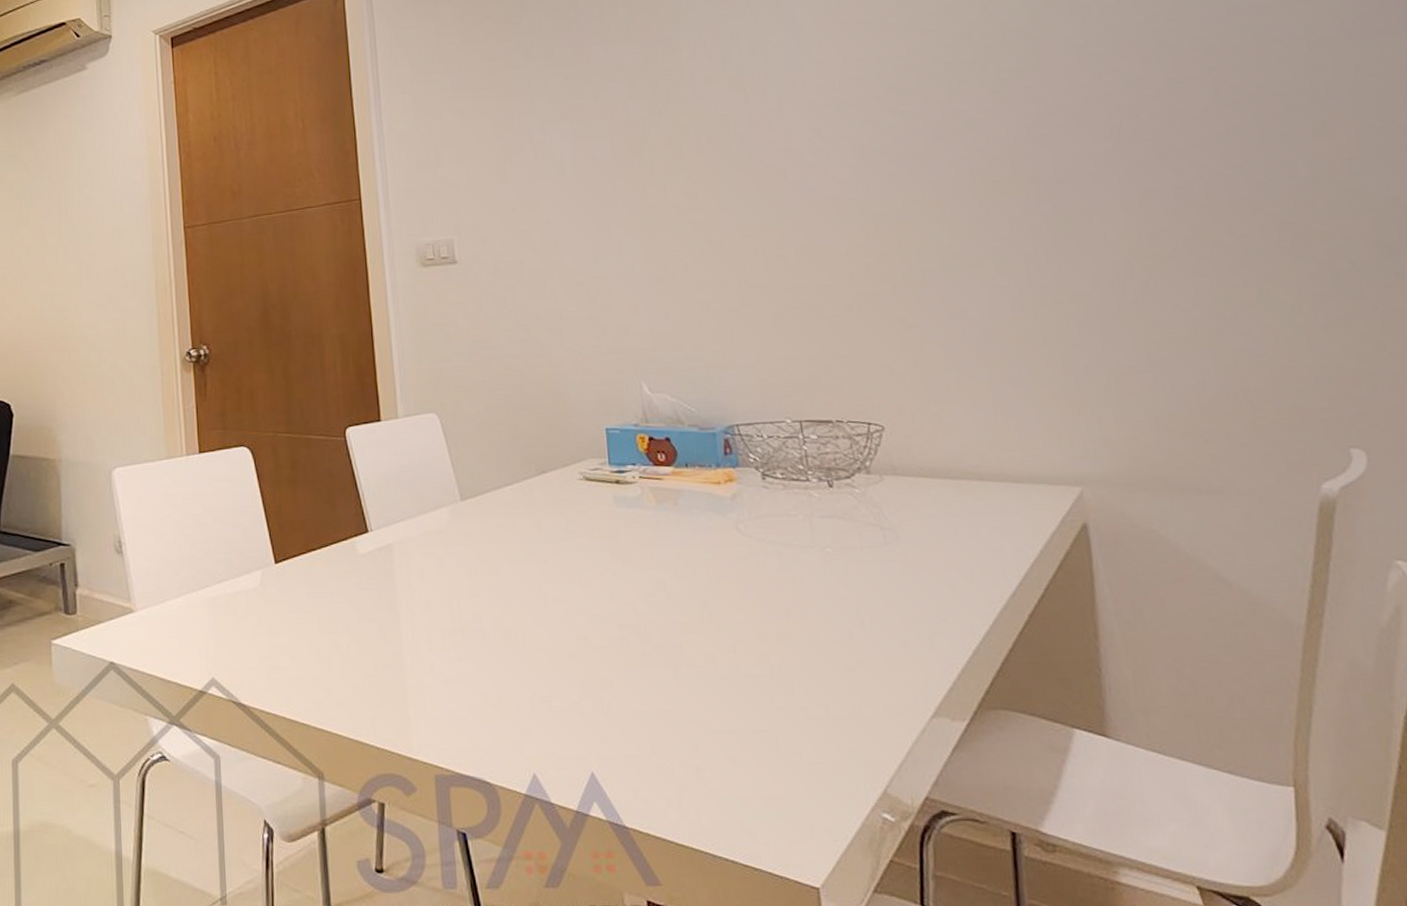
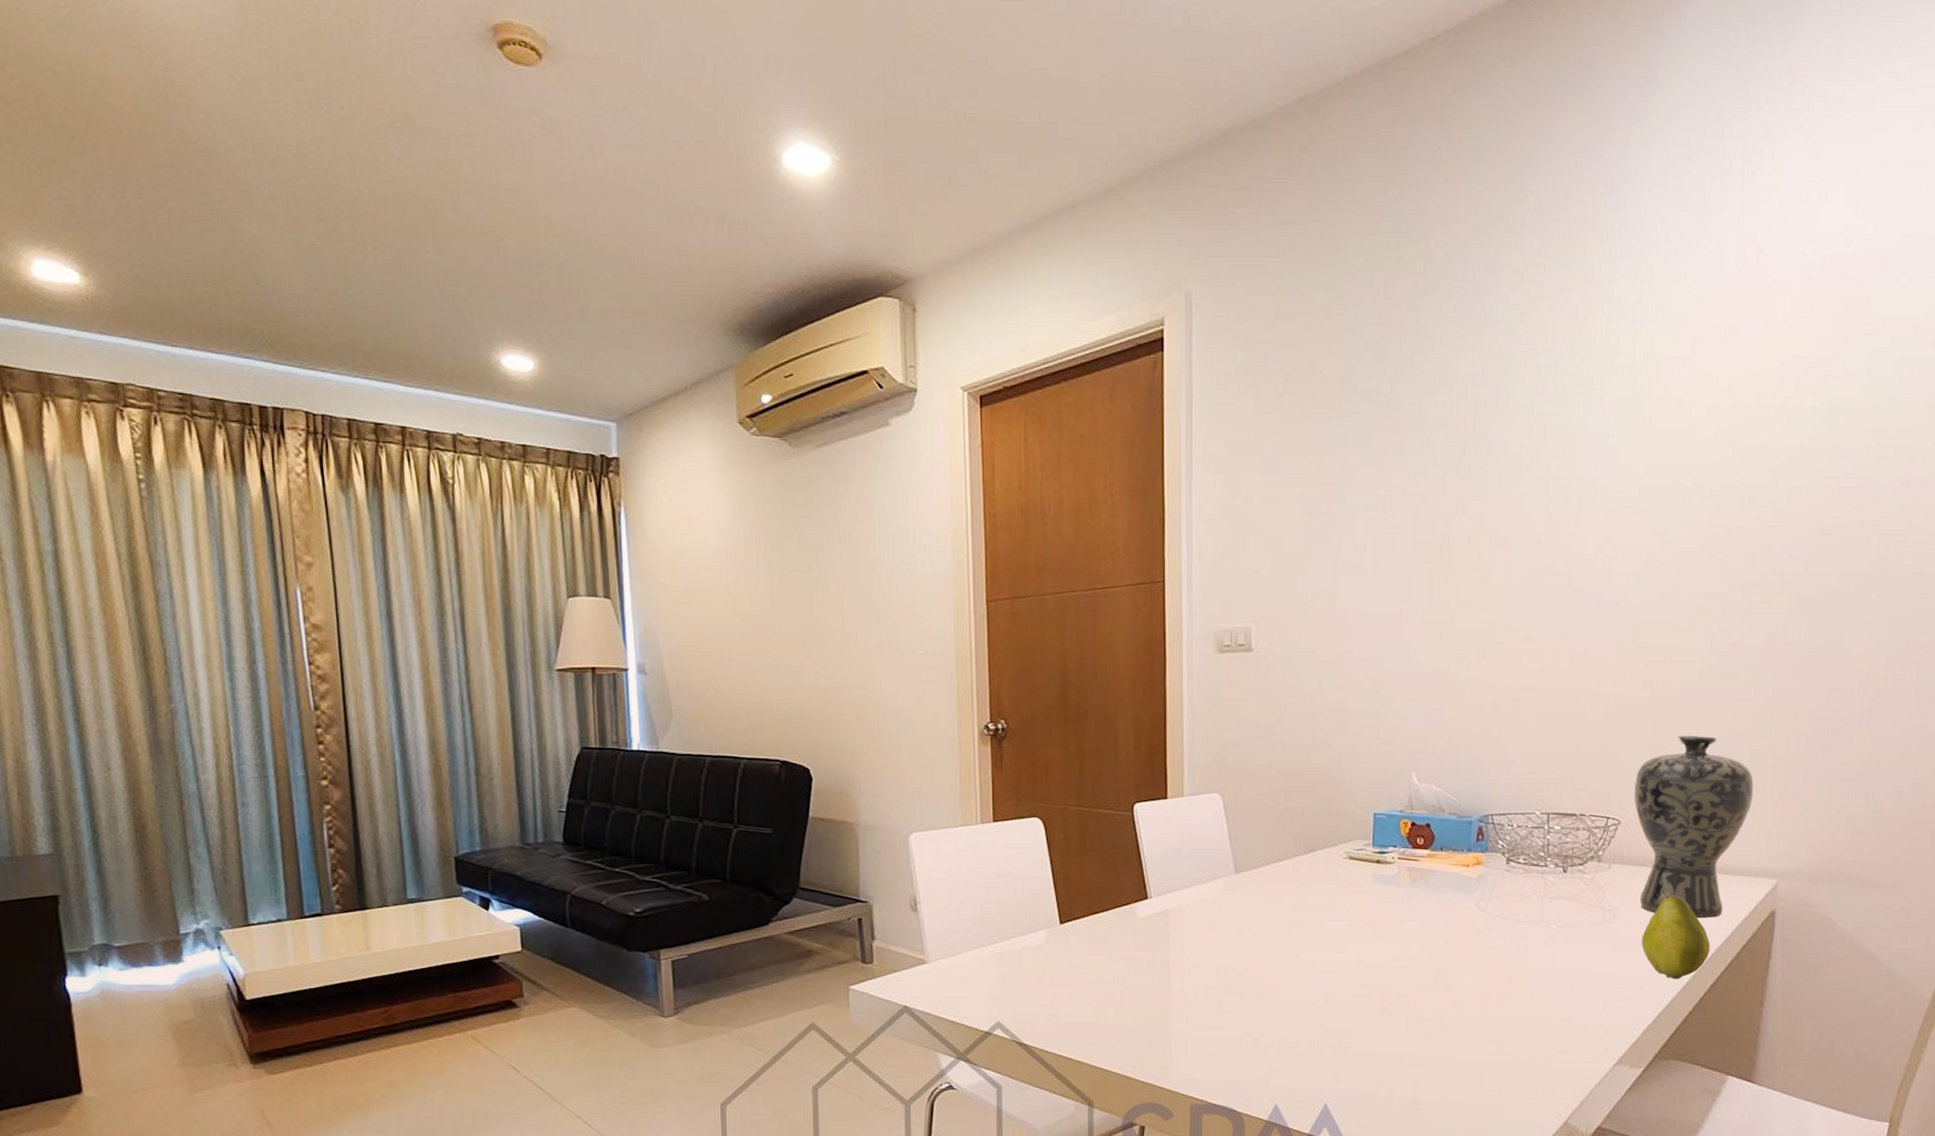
vase: none [892,329,1032,535] -> present [1634,735,1754,918]
fruit: none [934,503,1019,609] -> present [1641,889,1710,979]

